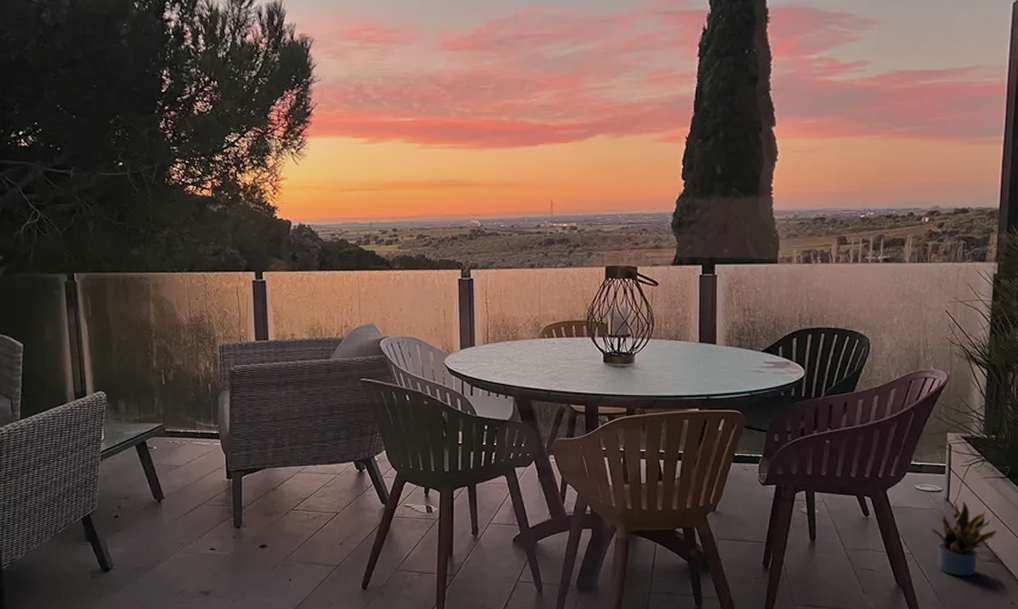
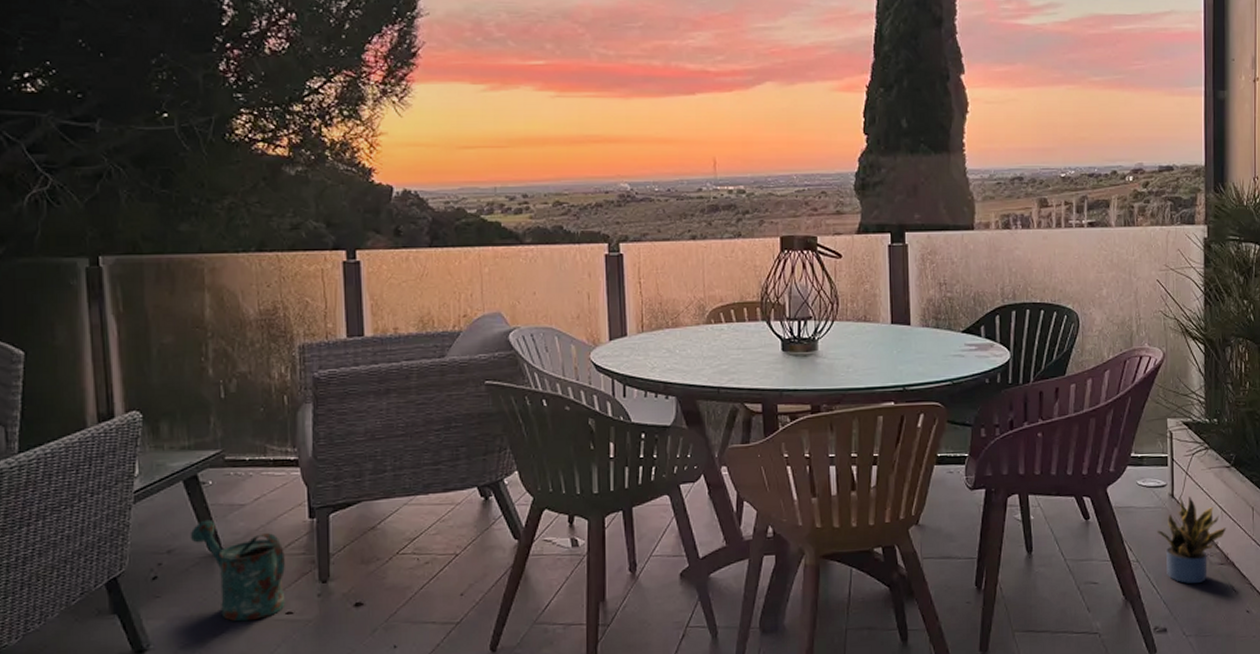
watering can: none [140,475,210,553] -> present [190,519,286,622]

